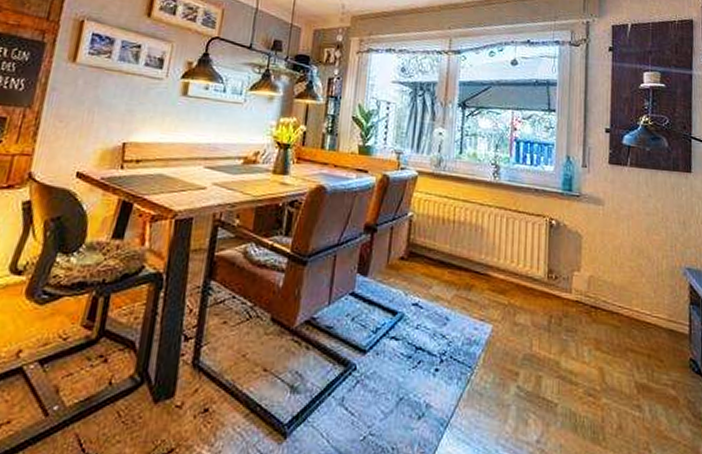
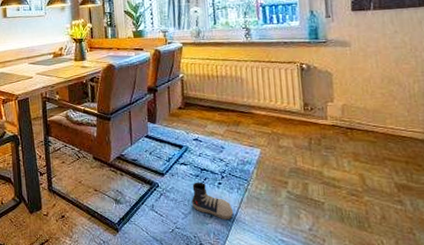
shoe: none [396,365,449,425] -> present [191,182,234,221]

